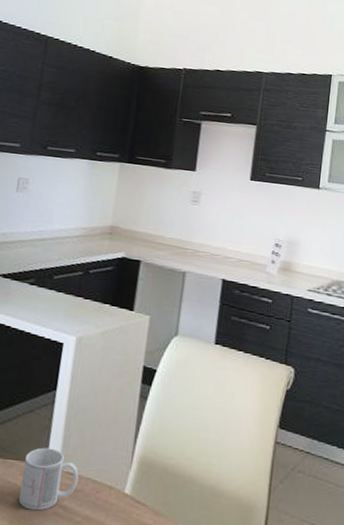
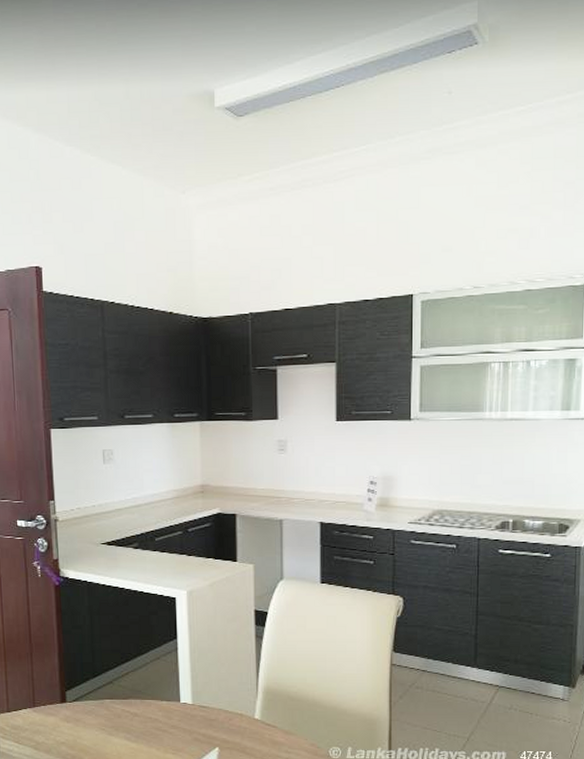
mug: present [18,447,79,511] -> none [160,687,211,738]

